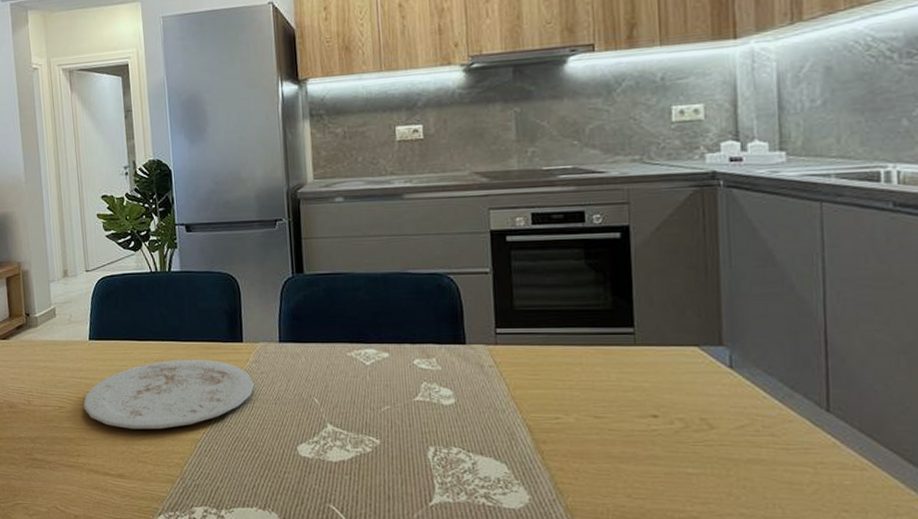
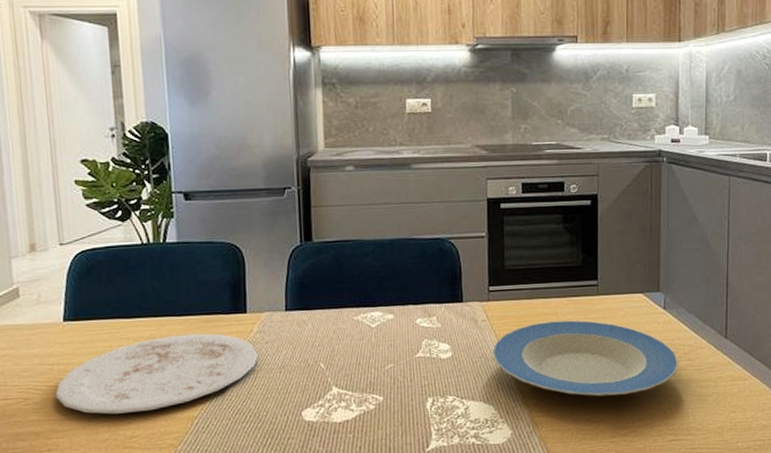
plate: none [503,373,757,470] -> present [493,320,679,397]

